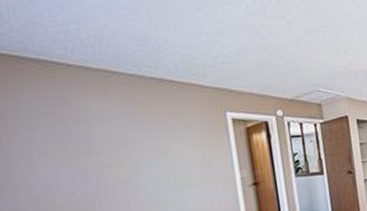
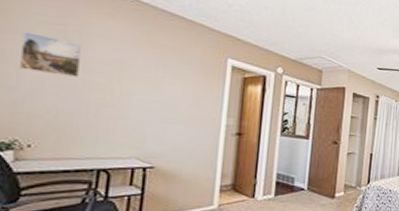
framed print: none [22,128,89,167] -> present [18,31,83,77]

